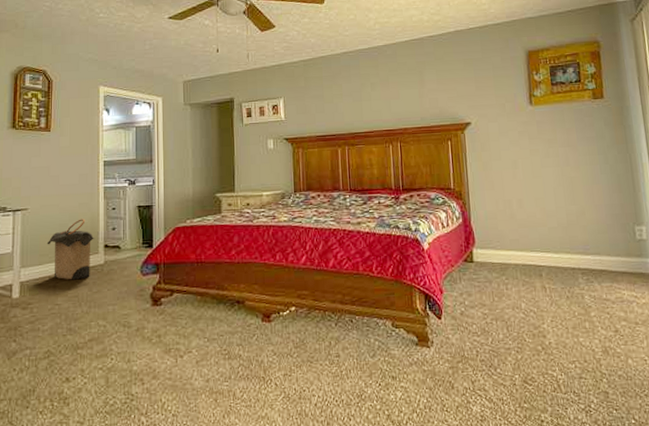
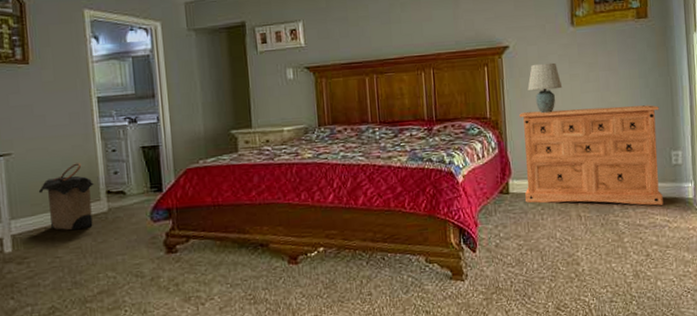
dresser: none [482,180,630,281] -> present [519,105,663,206]
table lamp: none [489,138,523,186] -> present [527,62,563,114]

